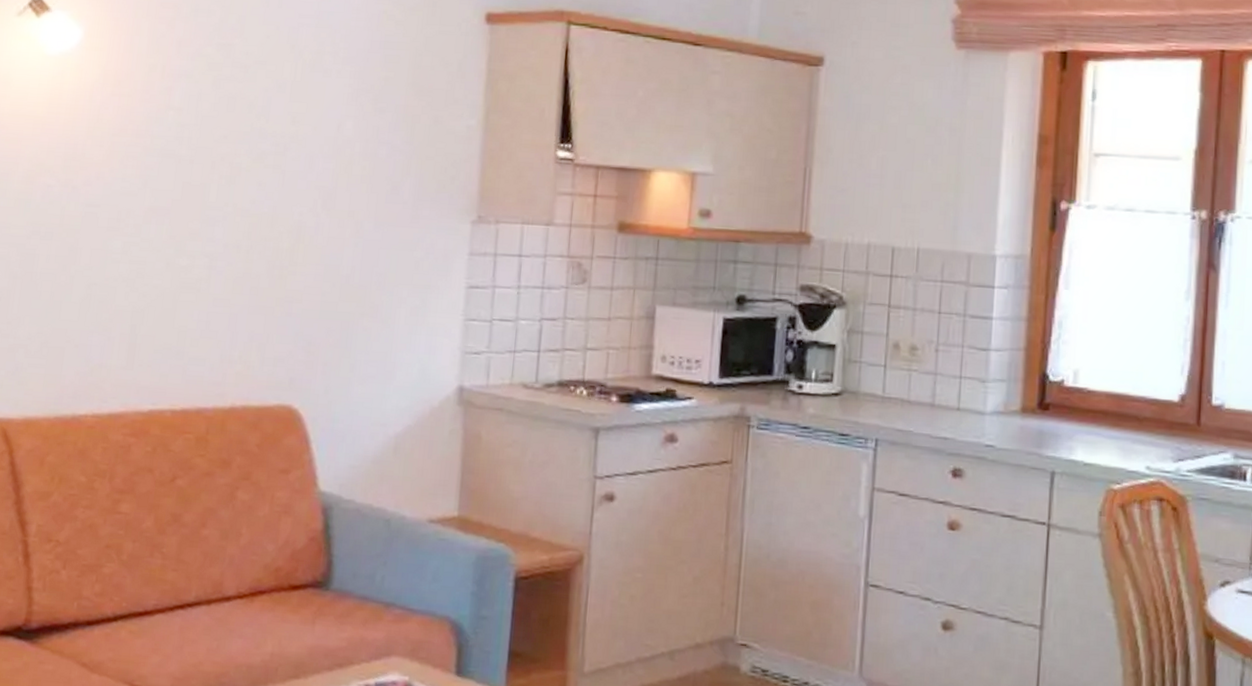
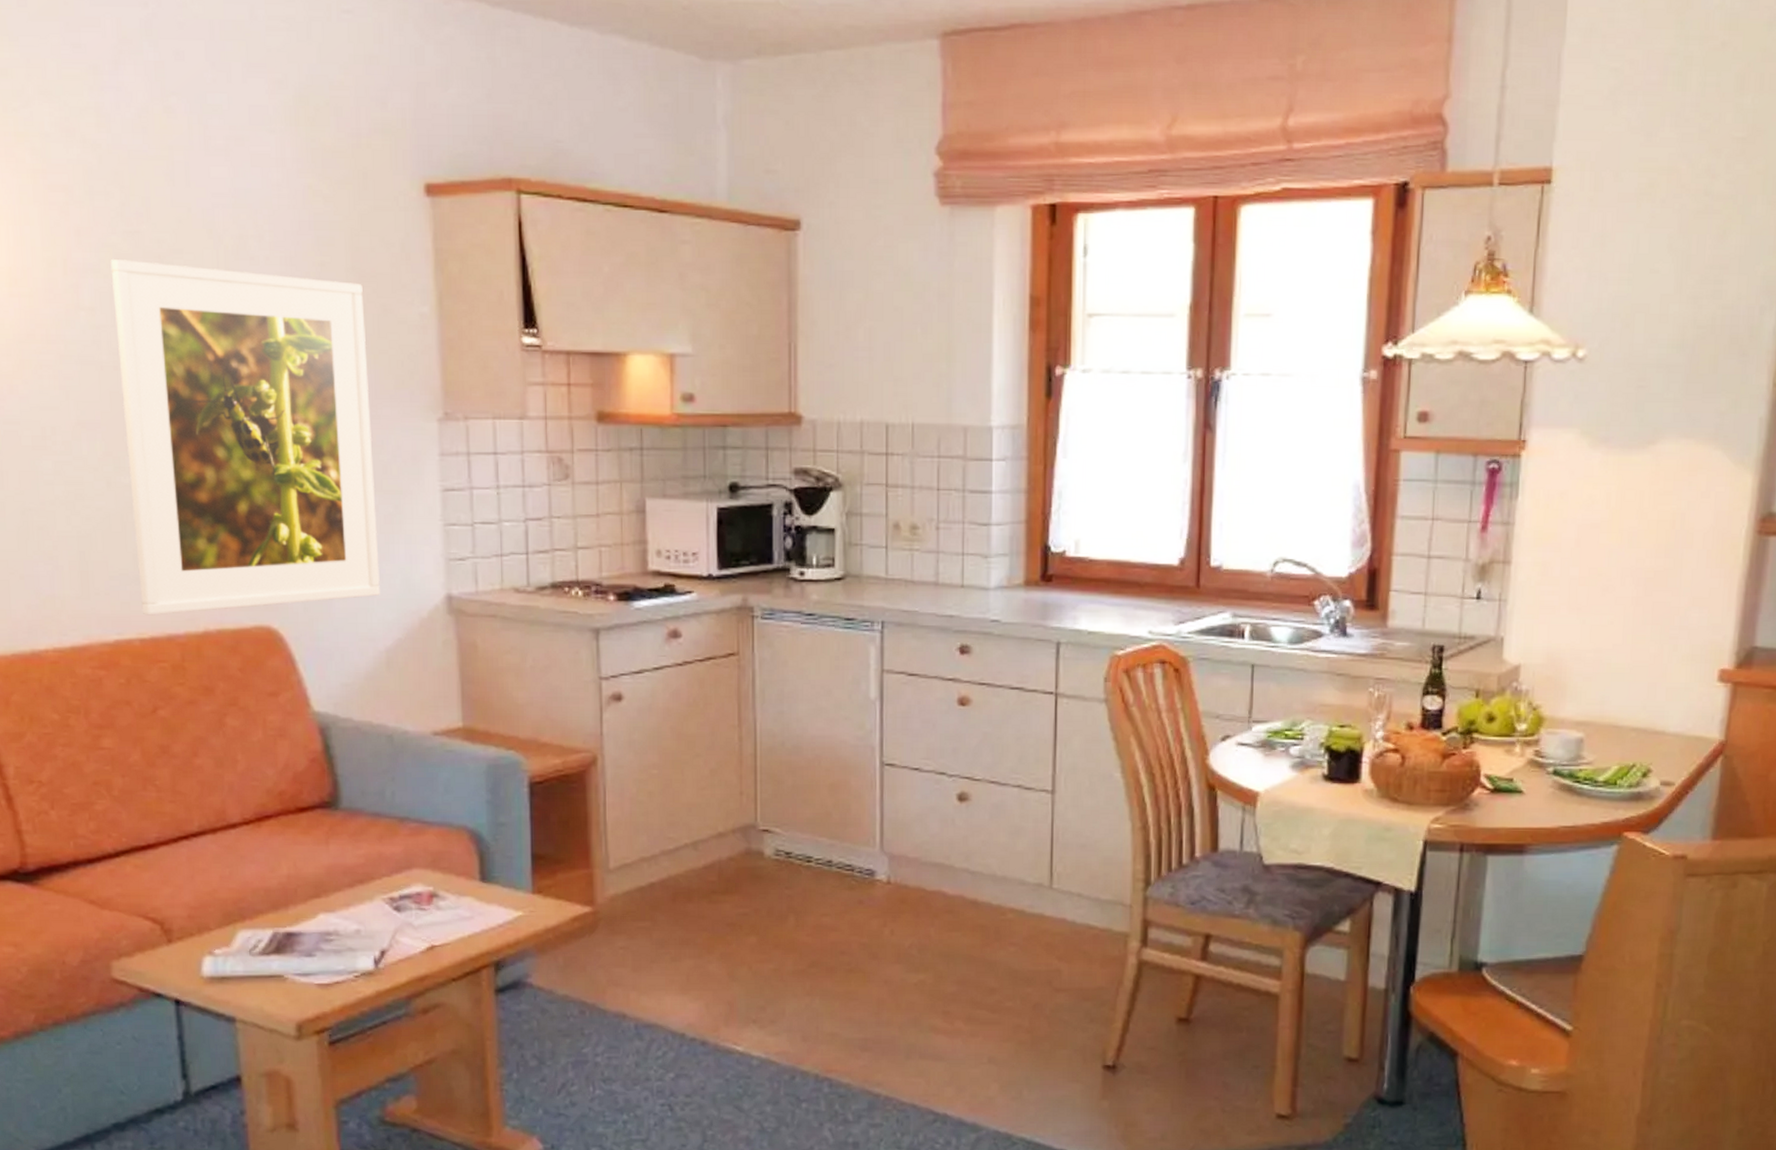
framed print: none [178,67,419,389] -> present [110,259,380,615]

